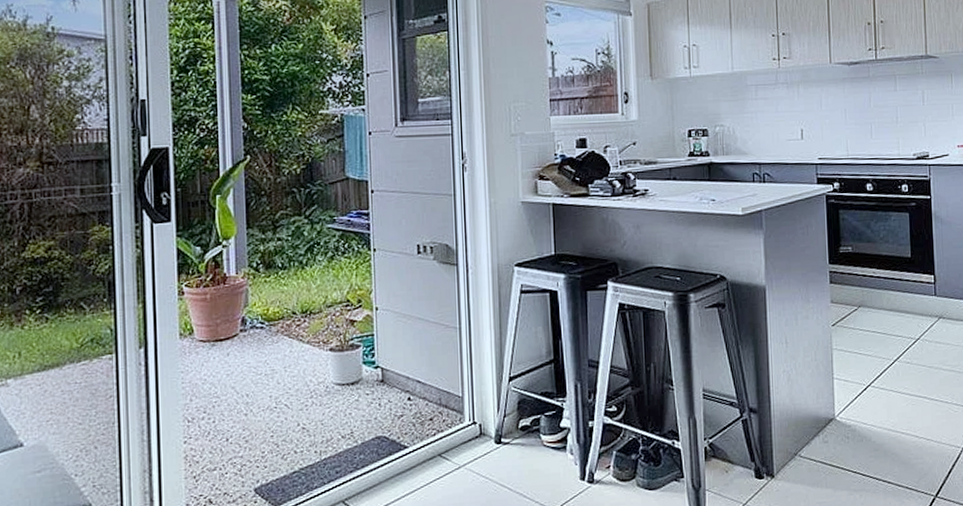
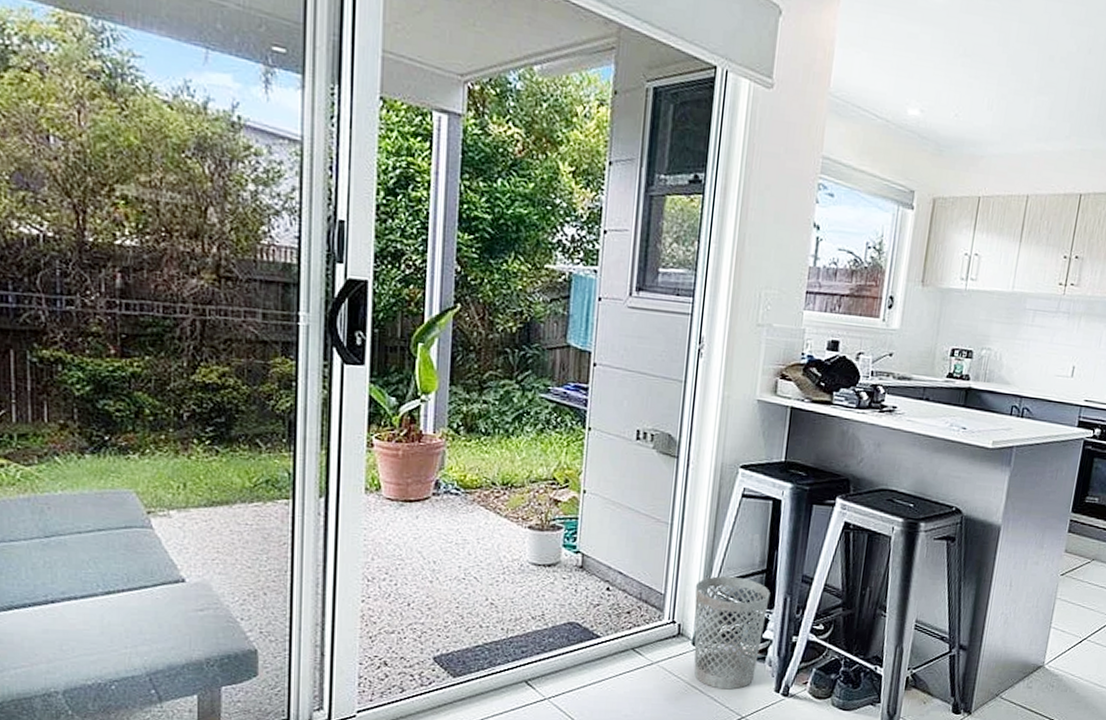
wastebasket: none [490,370,561,484] -> present [694,576,770,690]

